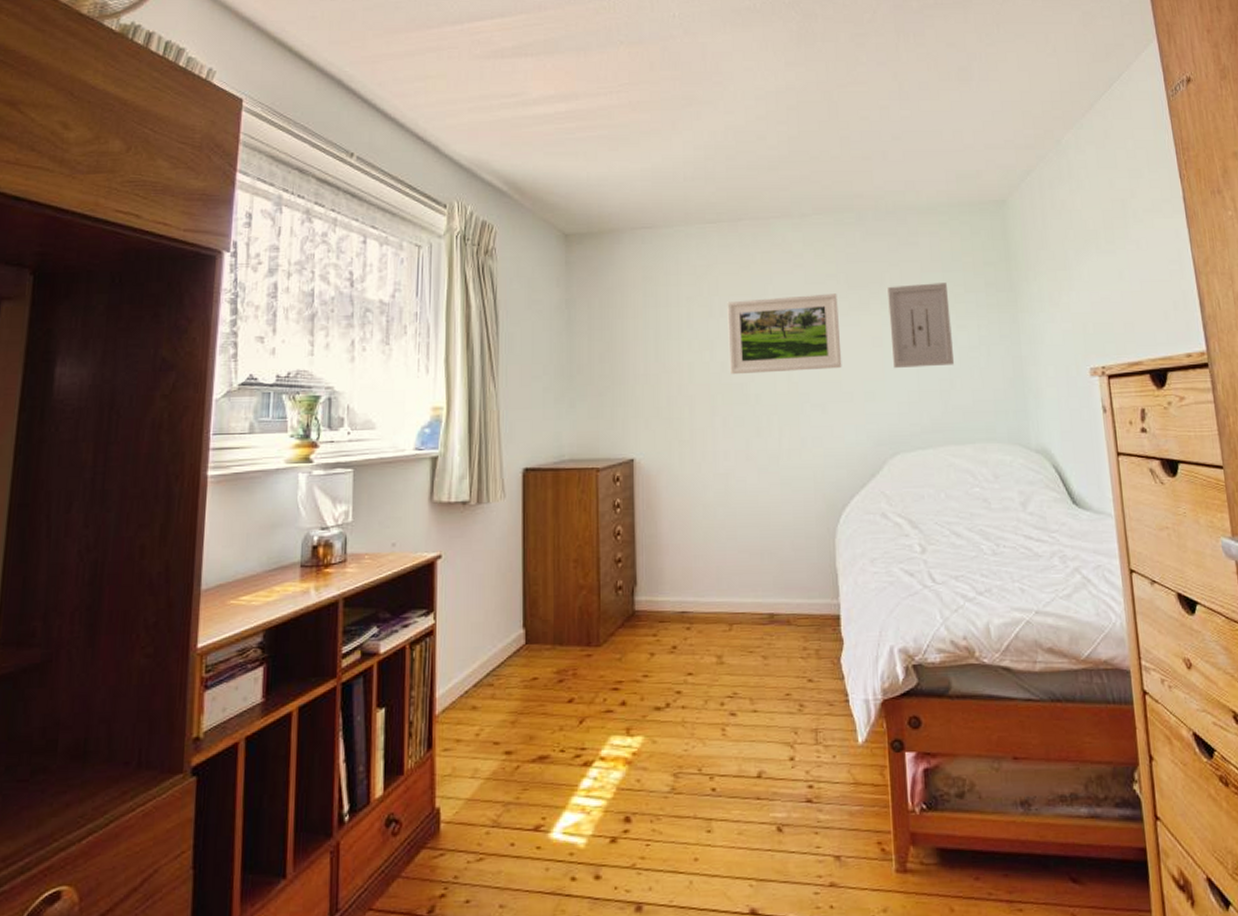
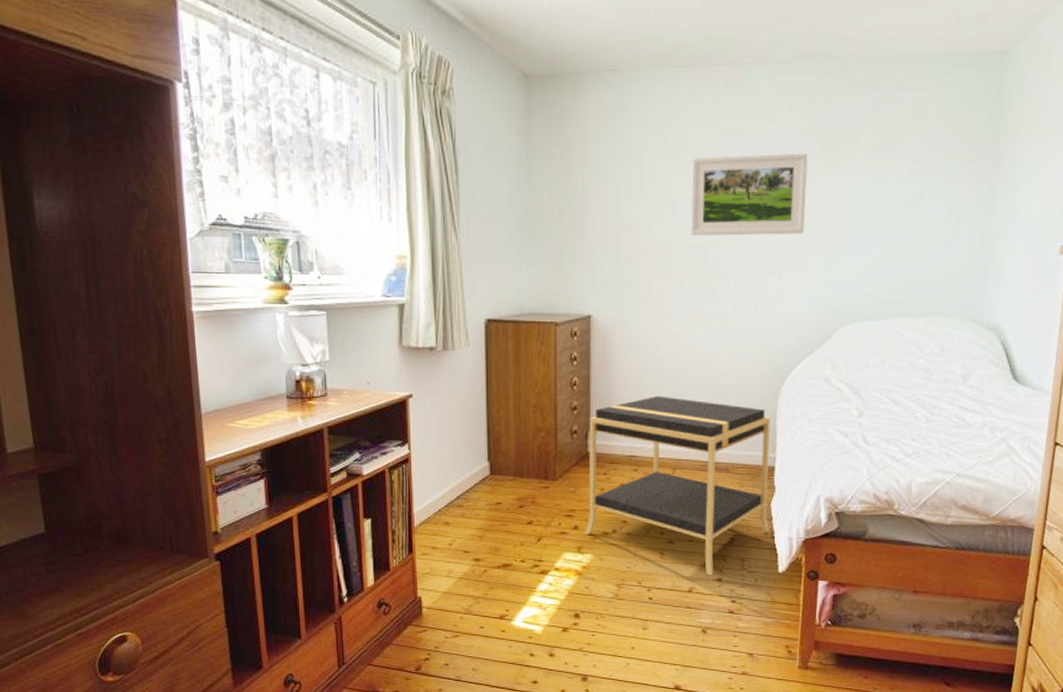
nightstand: none [634,541,843,755] -> present [585,395,771,576]
wall art: present [887,283,954,369] -> none [857,145,926,238]

